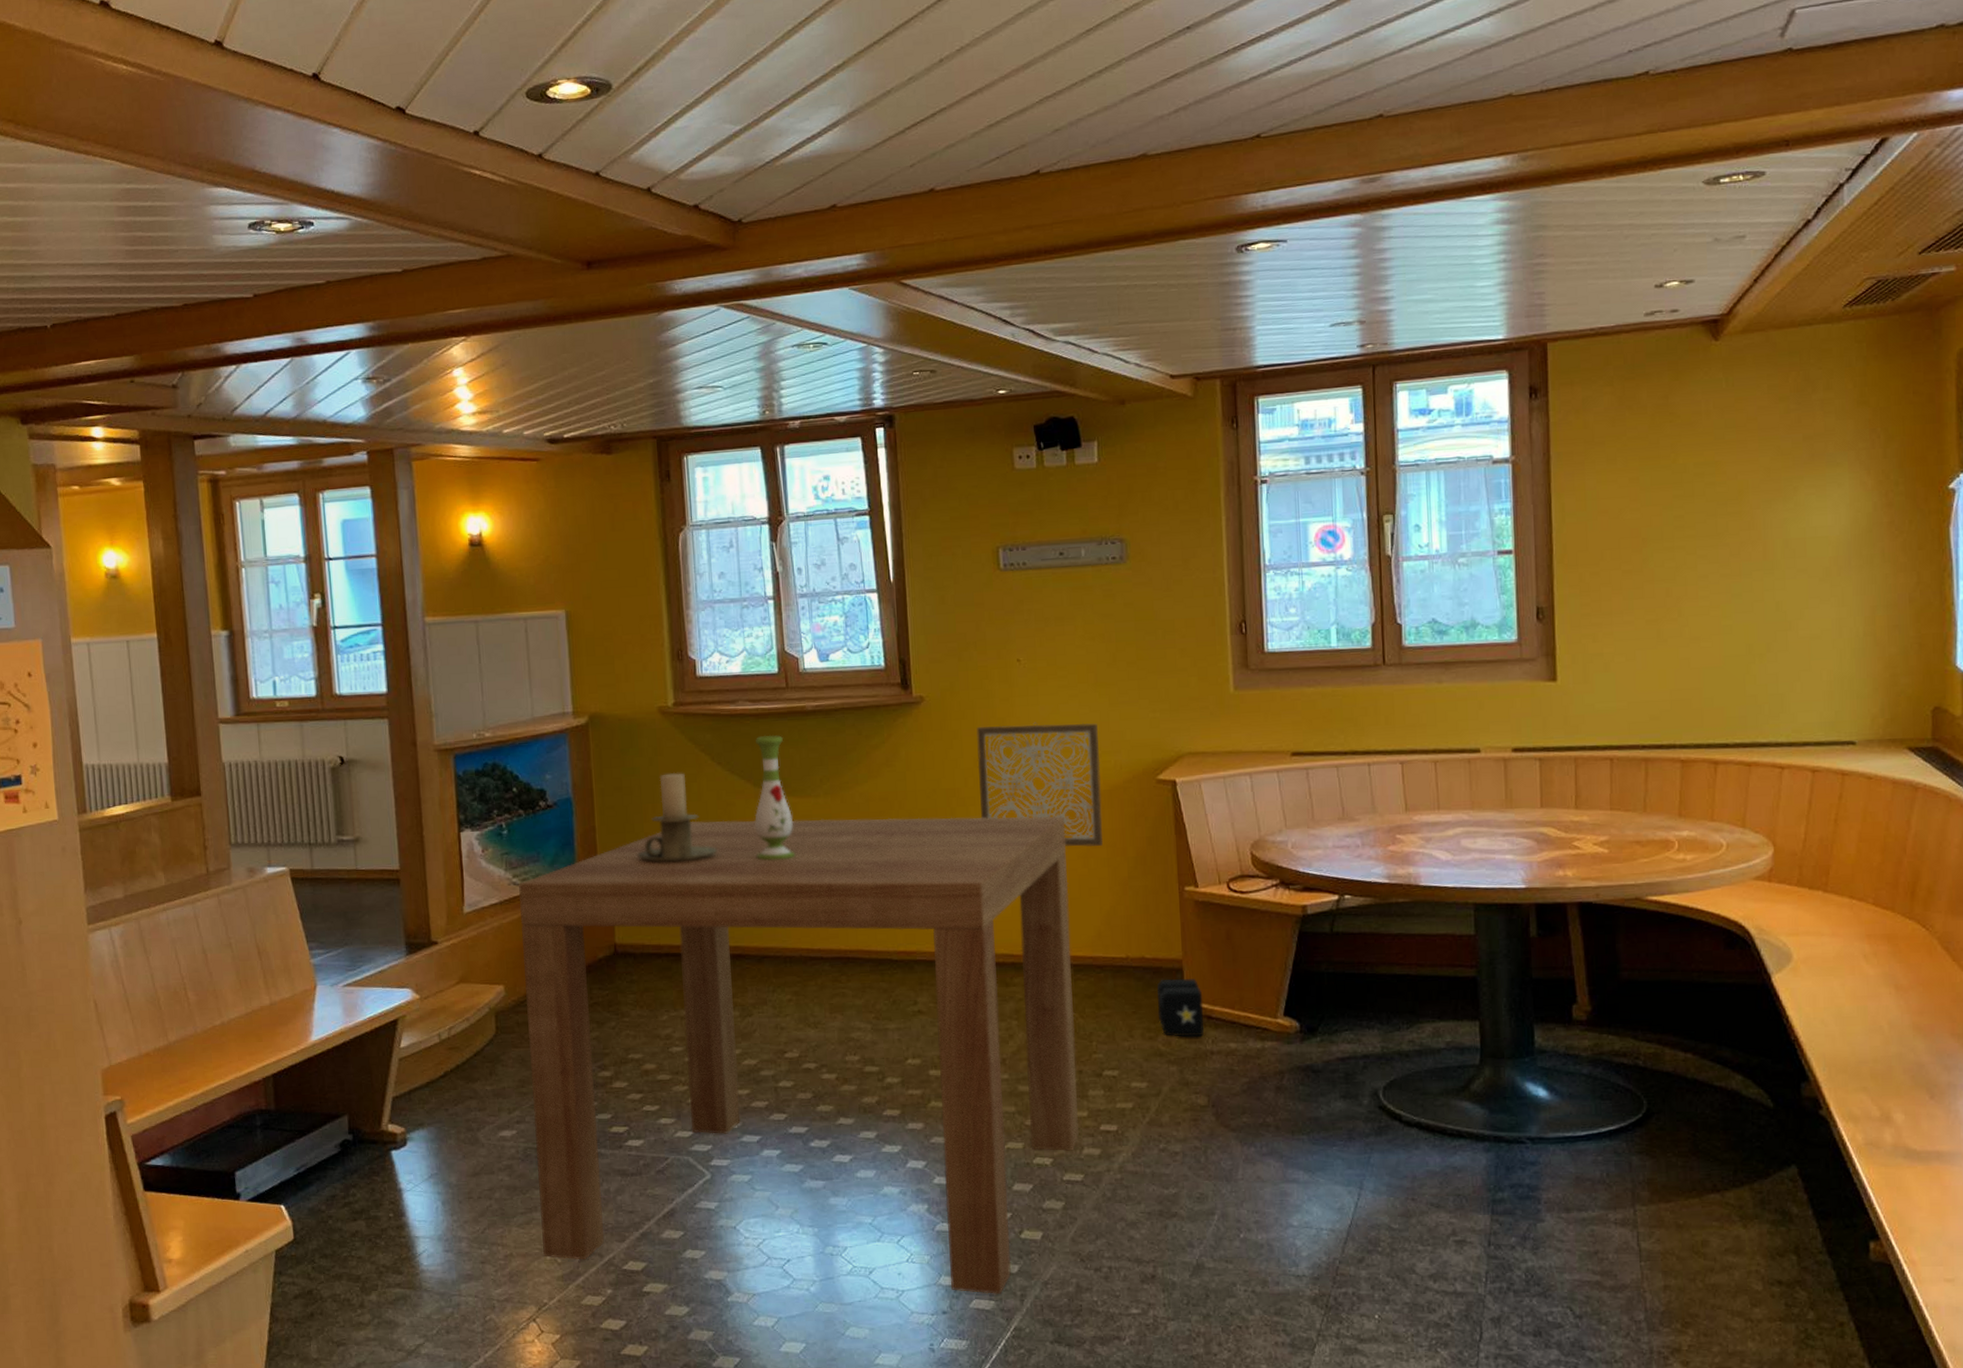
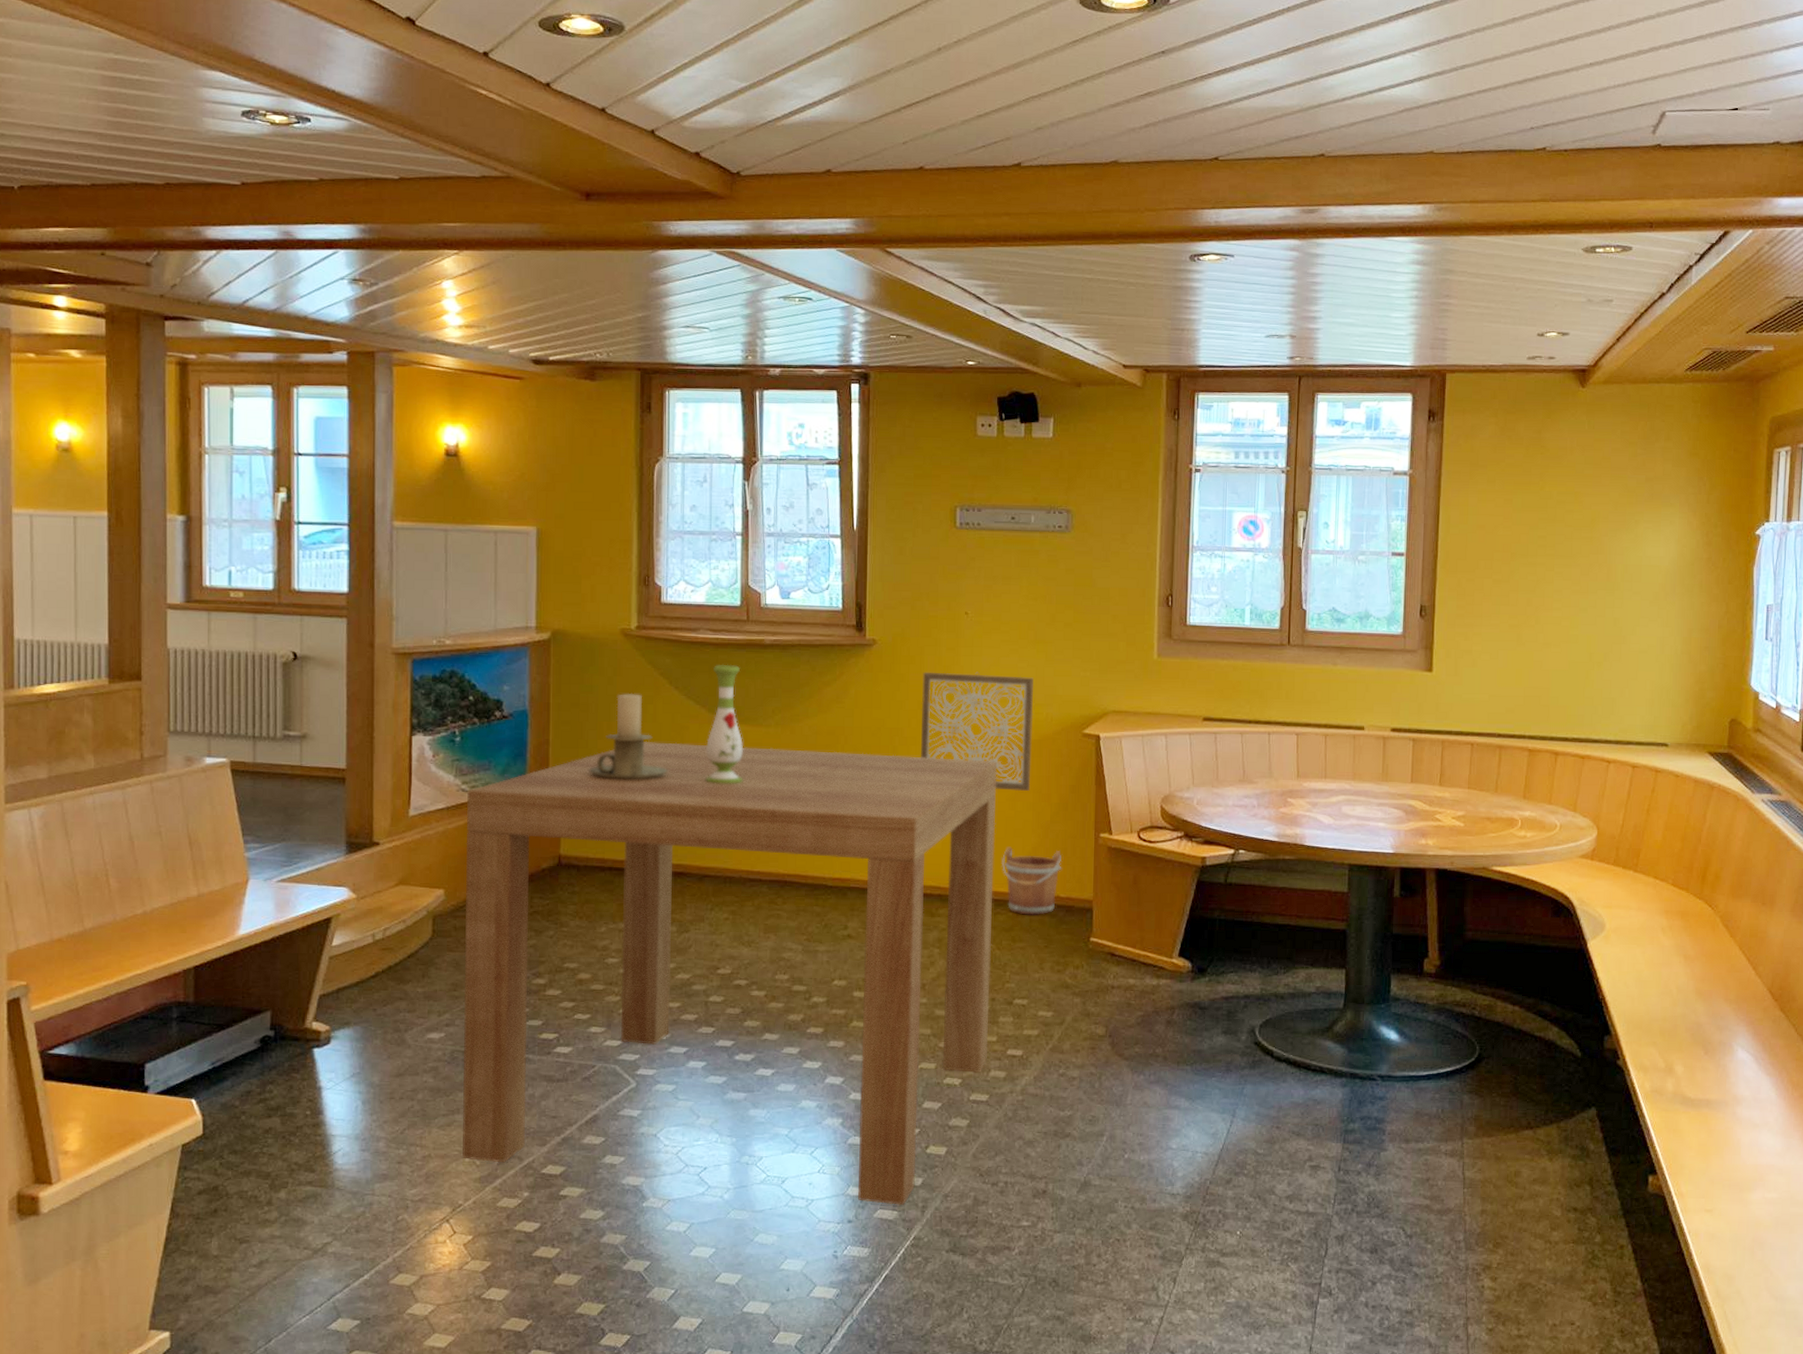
bucket: none [1078,907,1144,980] -> present [1002,846,1061,915]
speaker: present [1157,979,1204,1037] -> none [1067,917,1109,972]

